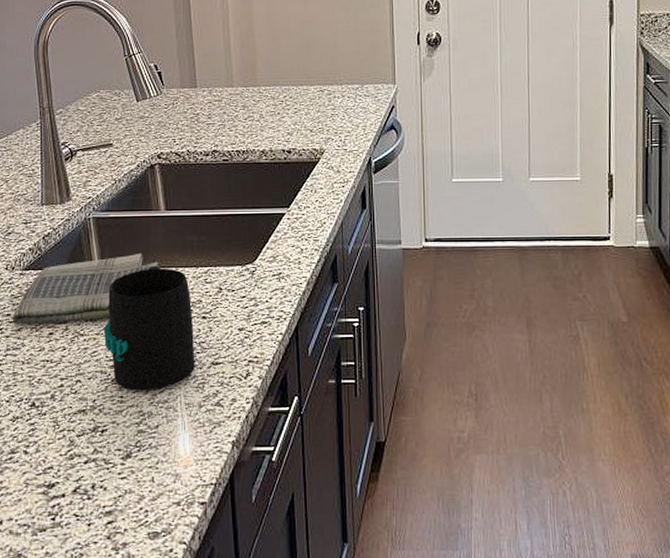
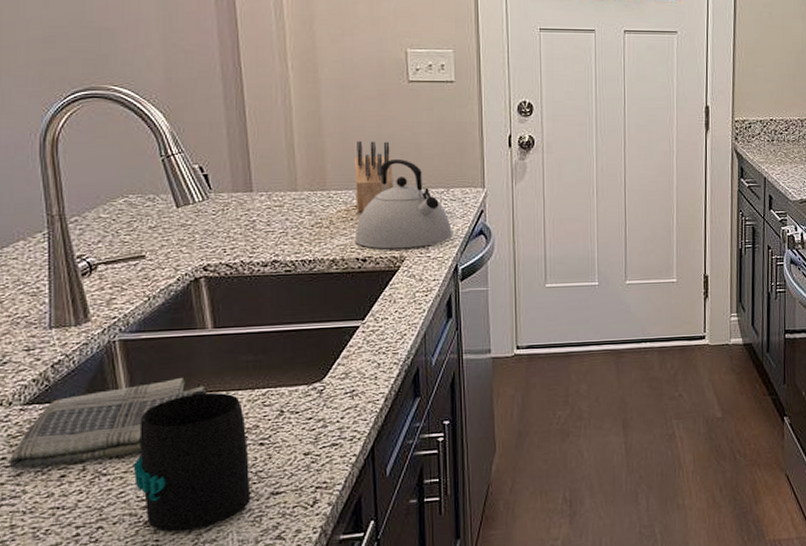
knife block: none [280,40,314,107] -> present [354,141,393,212]
kettle: none [281,56,366,142] -> present [354,158,452,249]

